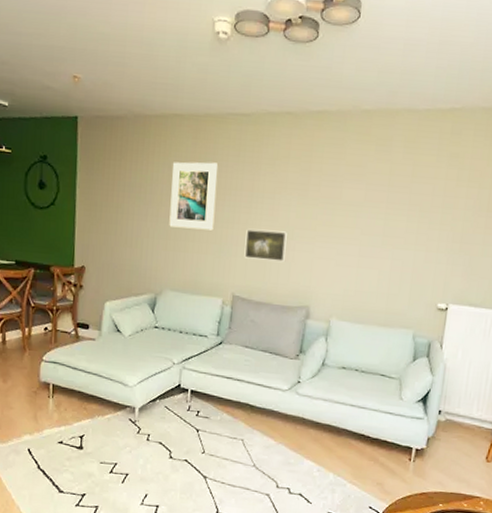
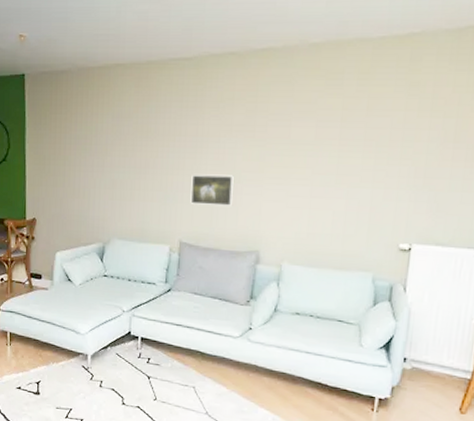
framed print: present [169,162,219,231] -> none [115,109,162,178]

